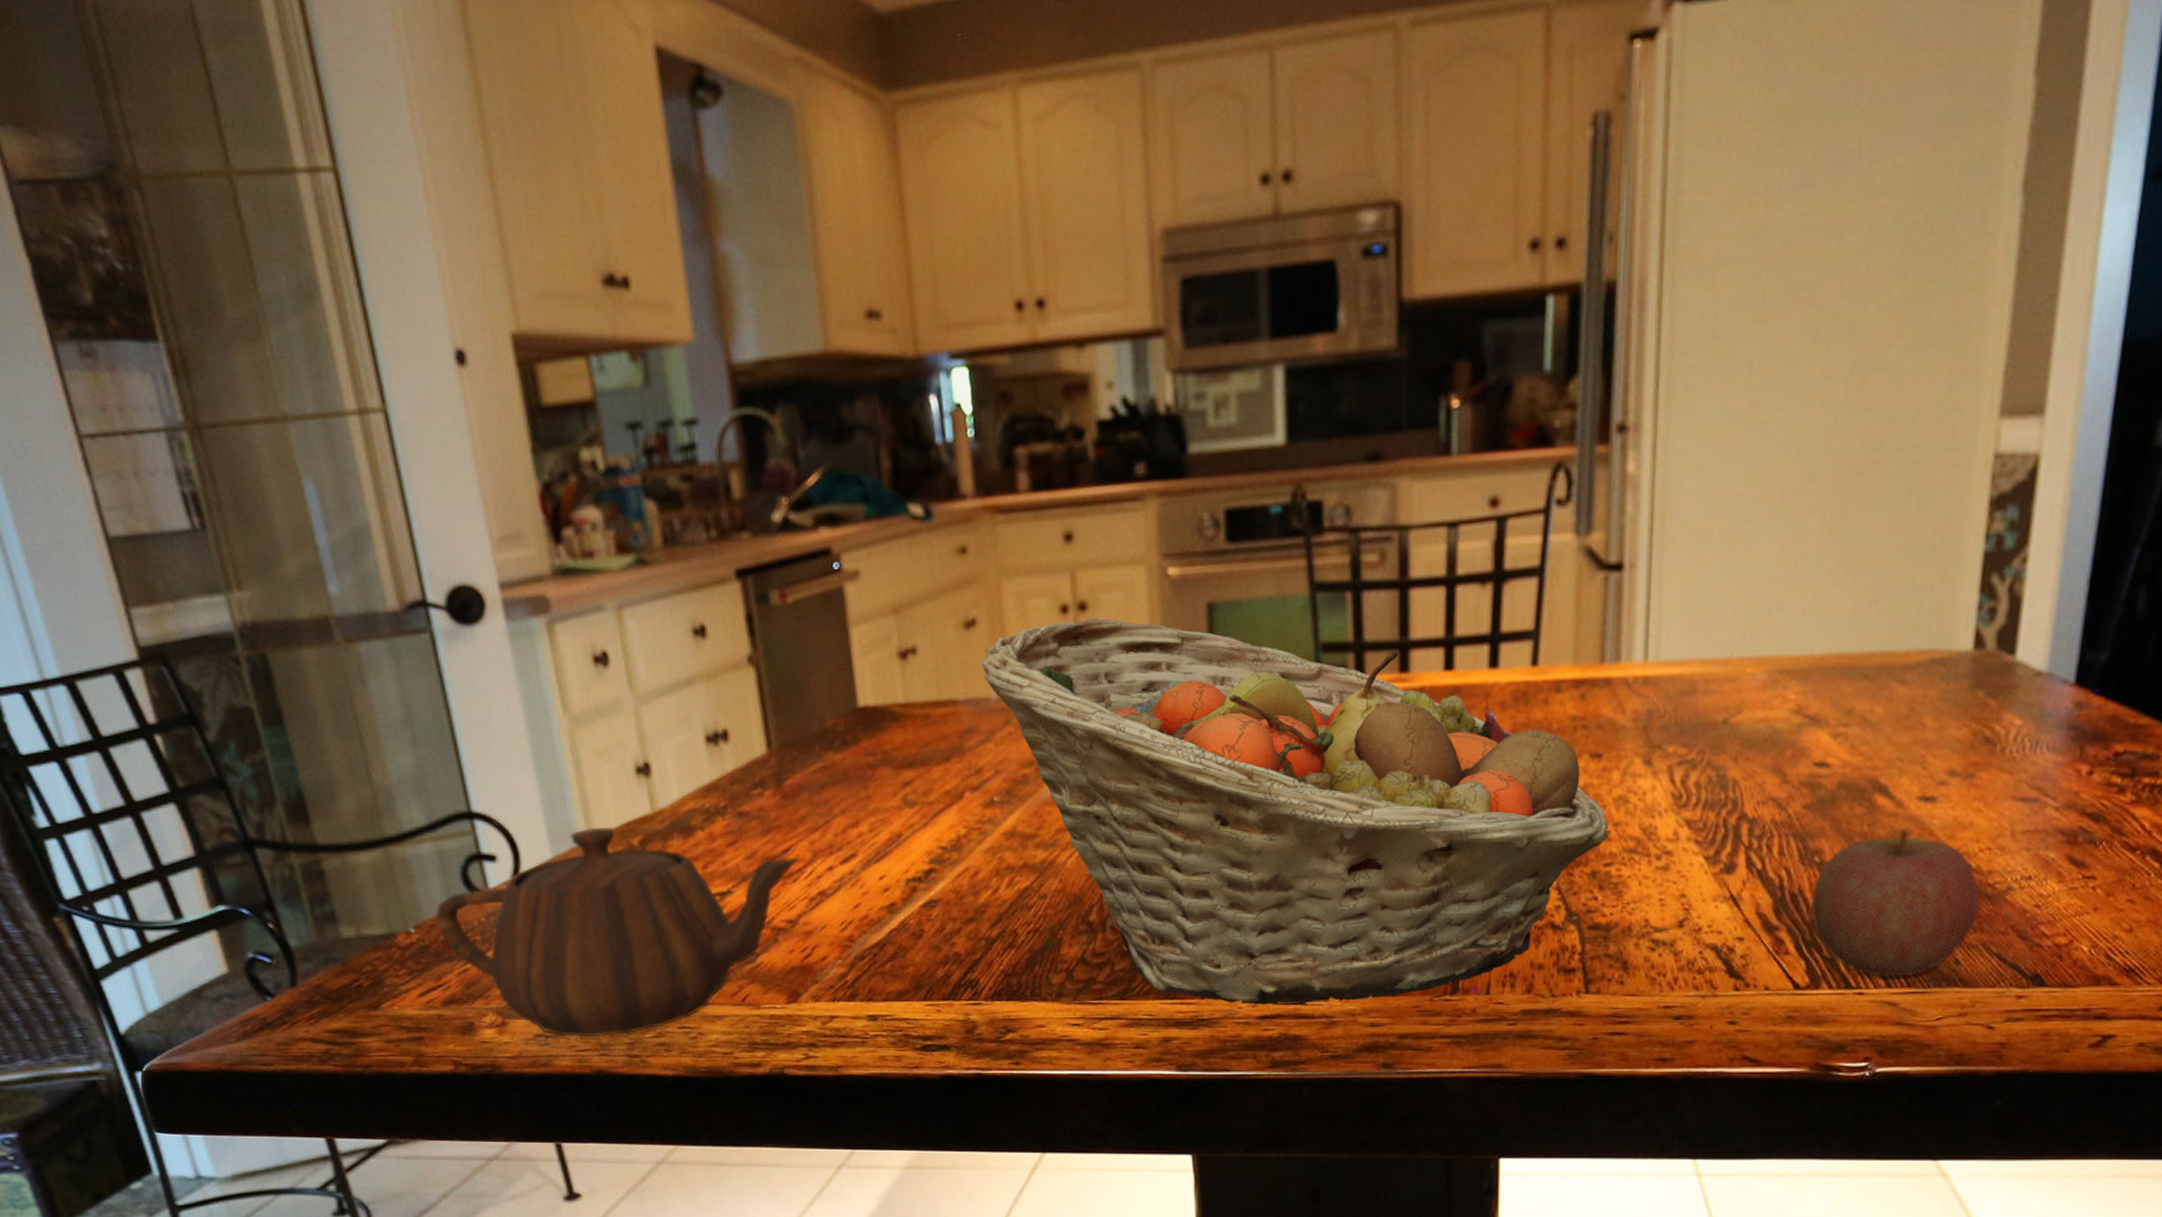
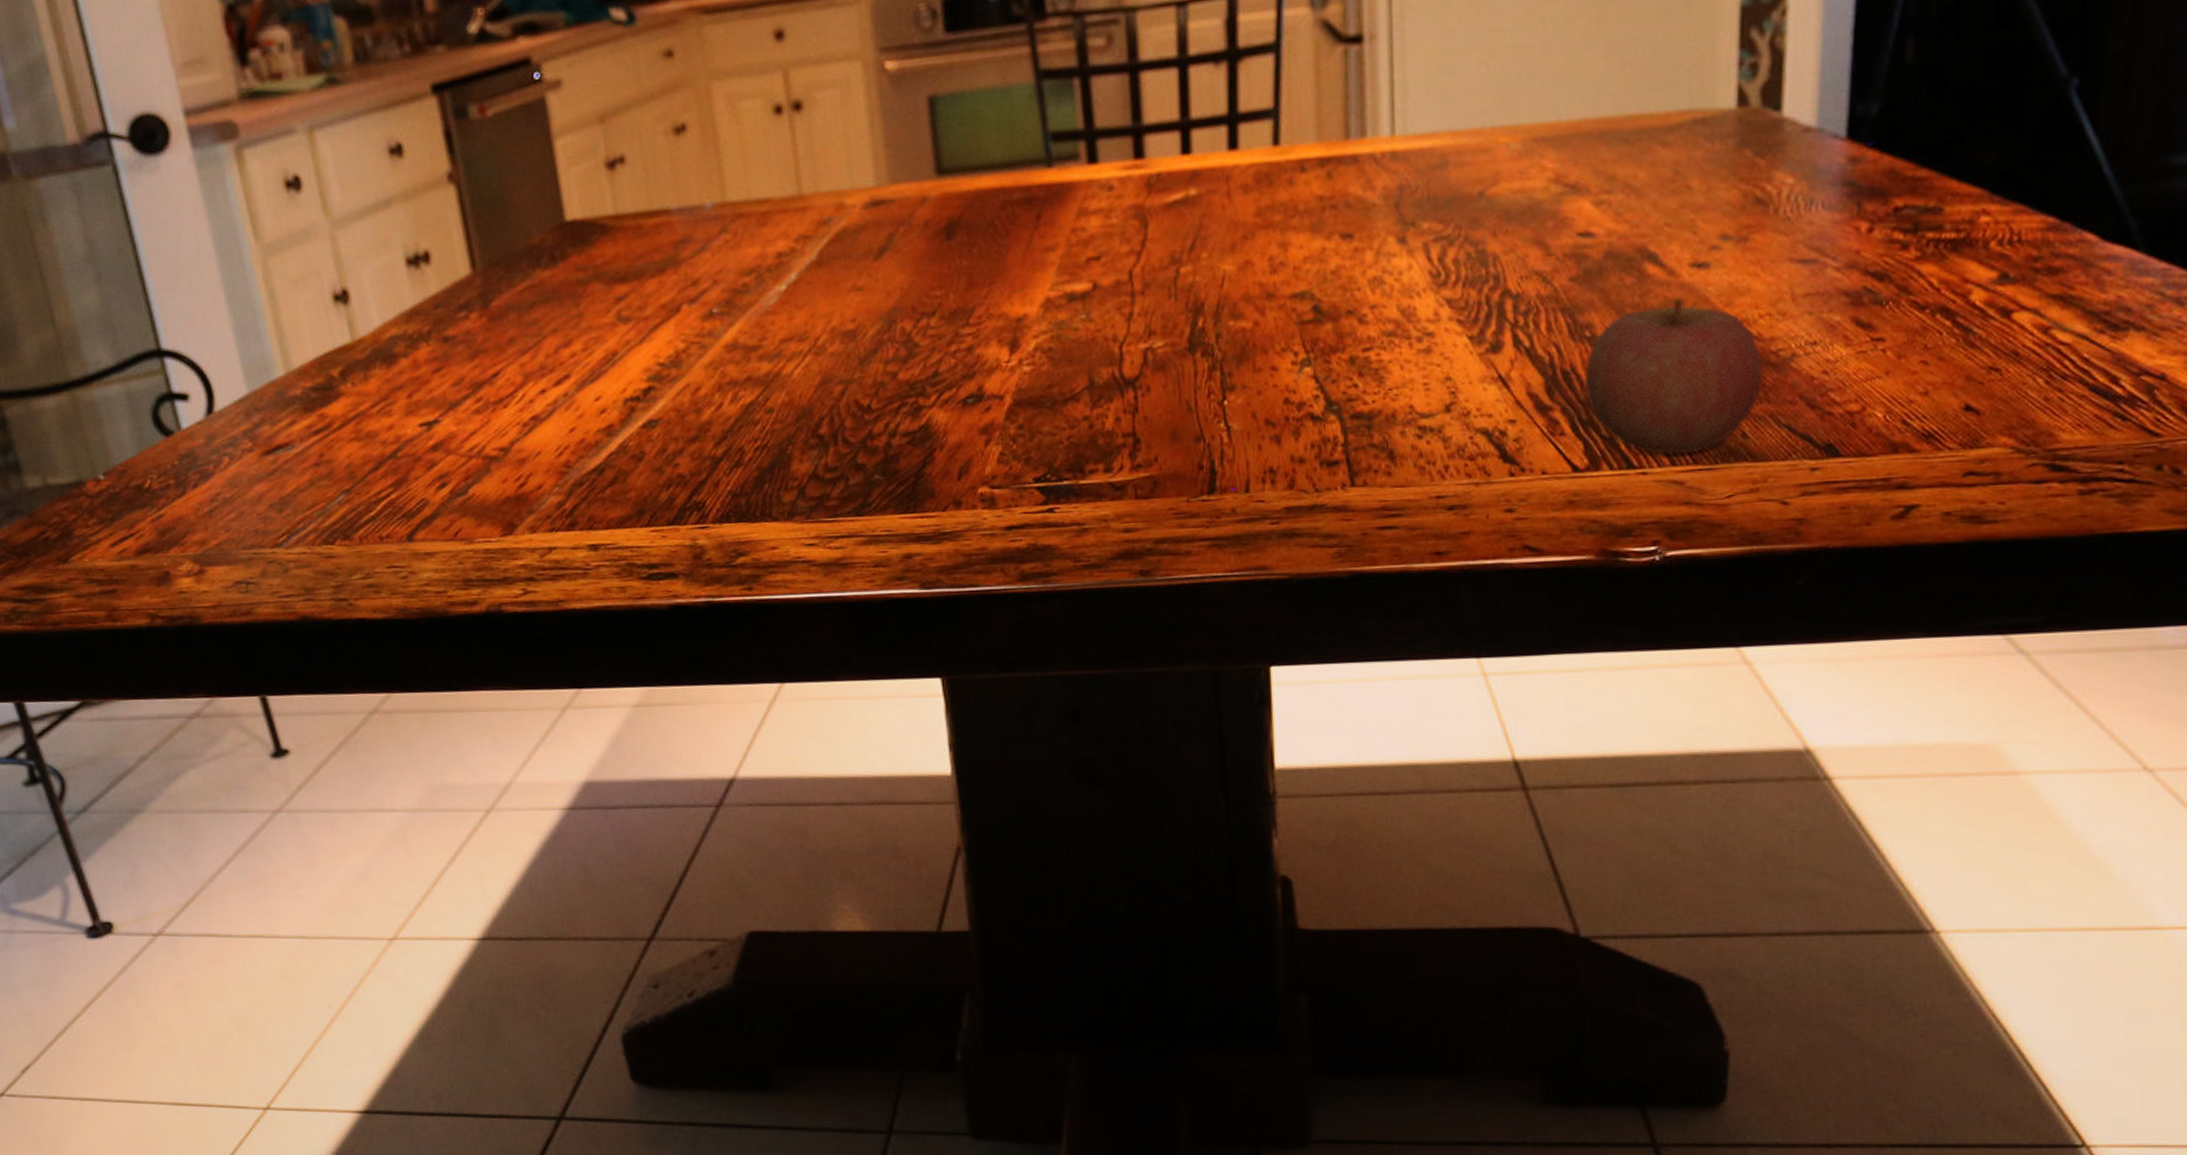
teapot: present [435,826,801,1038] -> none [125,358,511,583]
fruit basket: present [981,618,1609,1005] -> none [693,117,1365,515]

